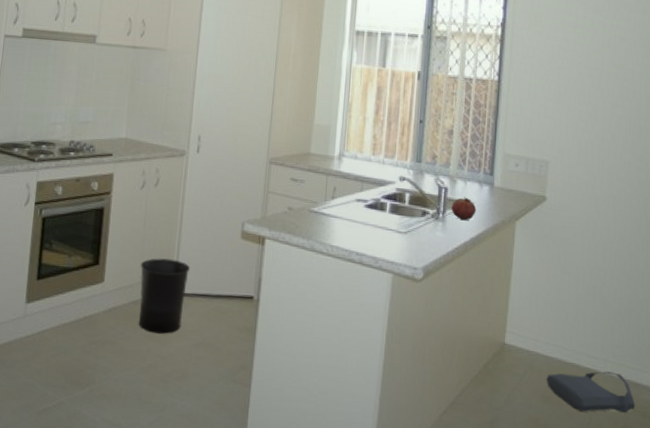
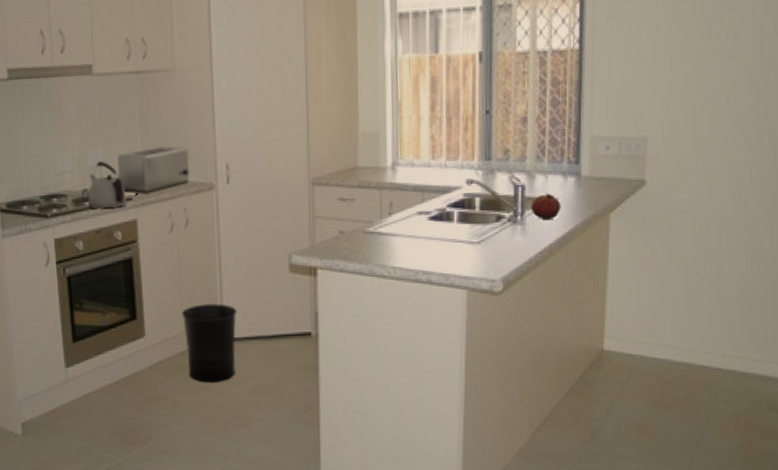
kettle: none [72,118,108,161] -> present [87,161,128,209]
toaster: none [103,112,168,154] -> present [117,146,190,196]
bag: present [546,371,636,413] -> none [653,367,761,412]

